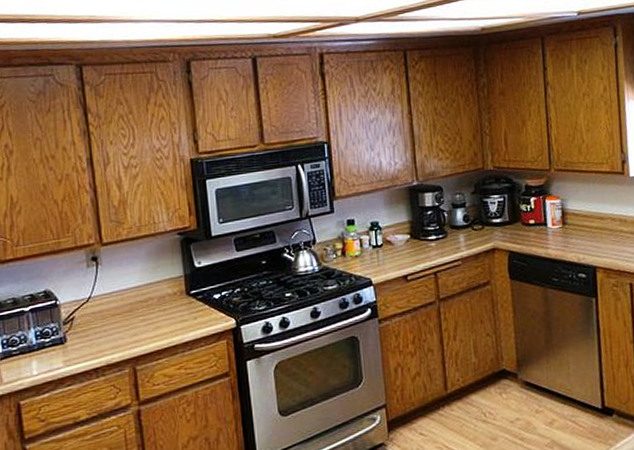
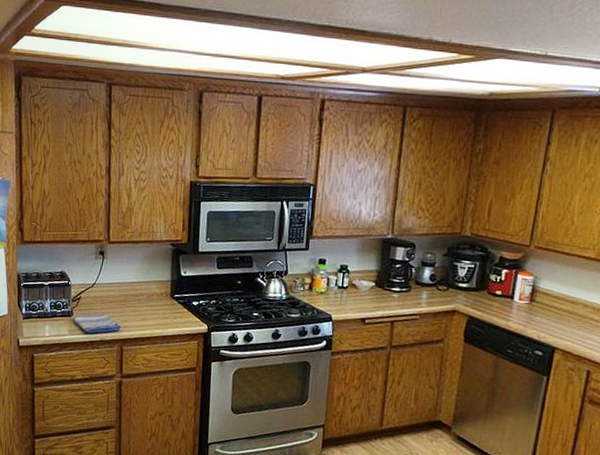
dish towel: none [68,331,130,359] -> present [73,313,121,333]

